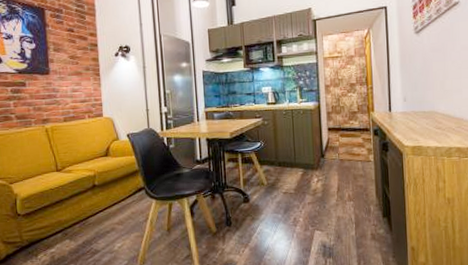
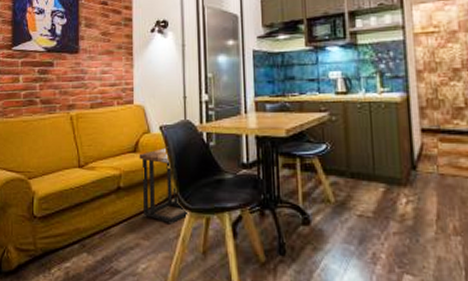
side table: none [110,152,155,211] -> present [139,148,189,224]

